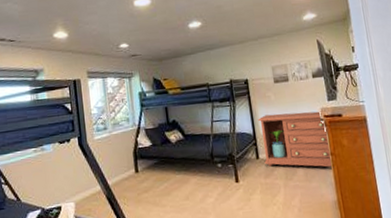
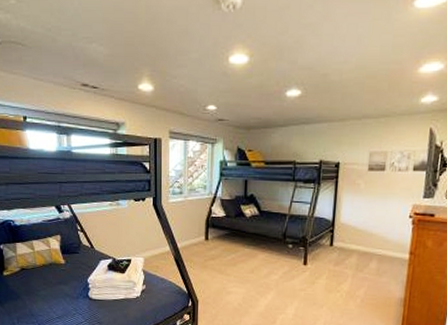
dresser: present [258,111,334,168] -> none [337,203,413,267]

